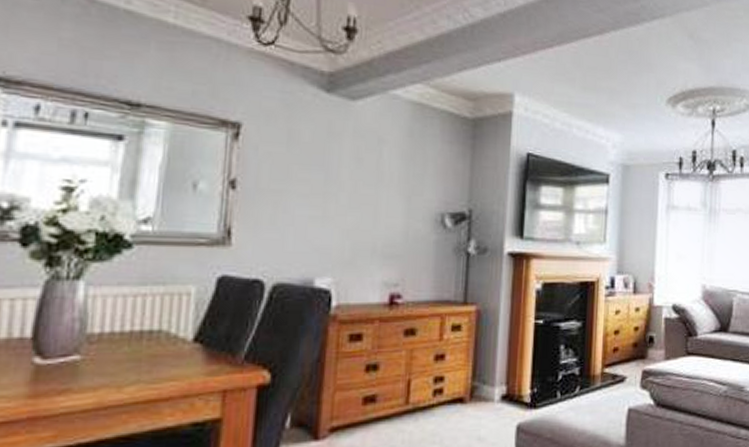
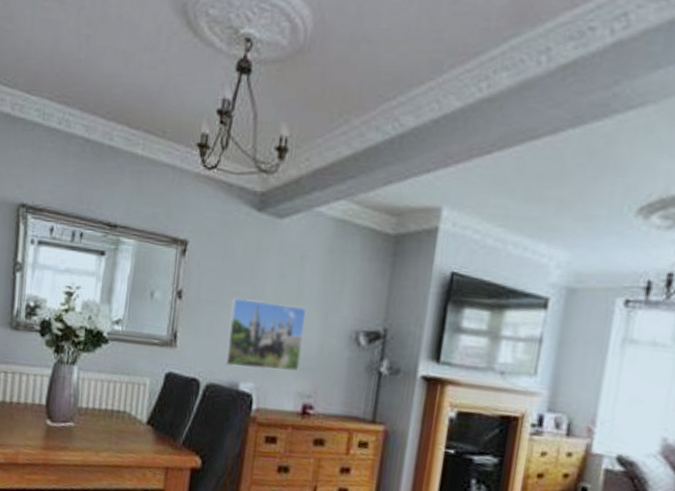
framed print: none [295,185,387,262] -> present [225,298,306,371]

